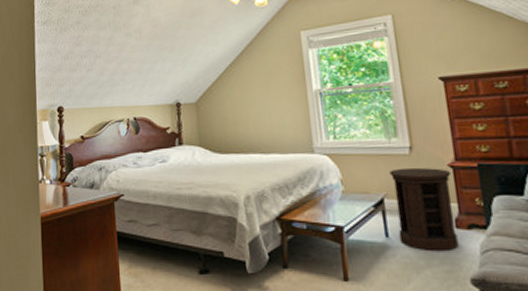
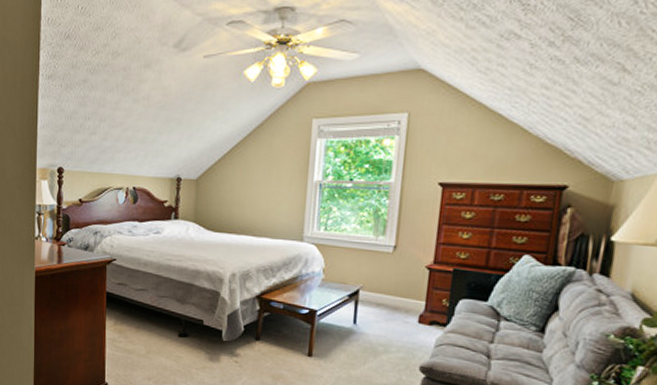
side table: present [389,167,459,252] -> none [365,264,427,341]

